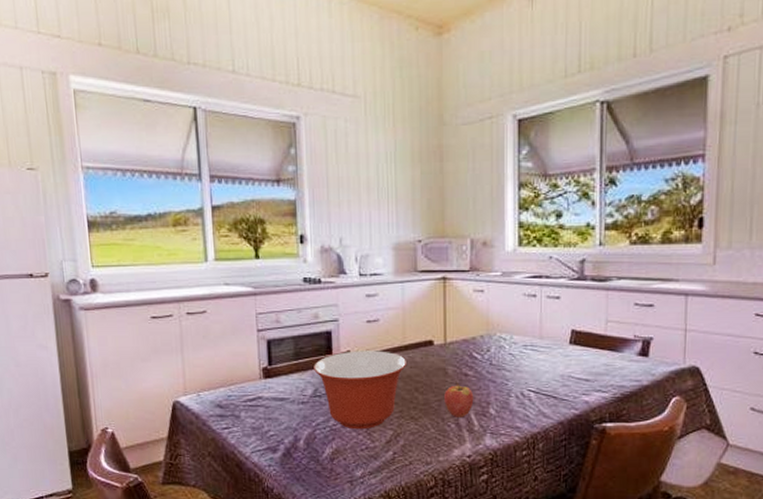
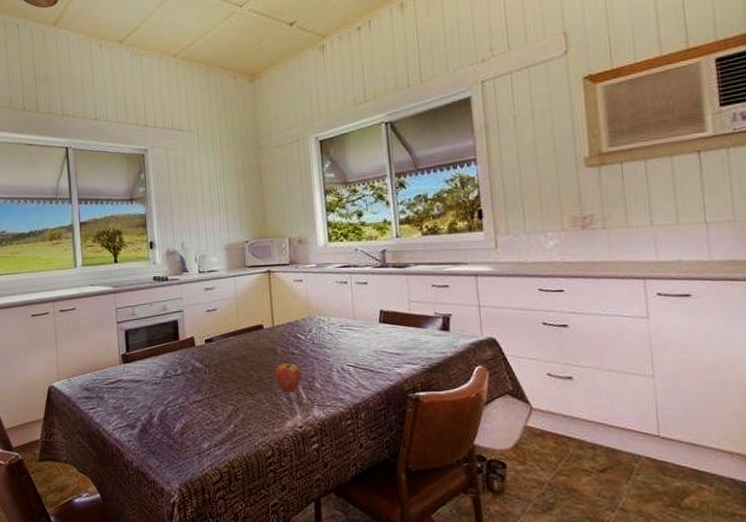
mixing bowl: present [314,351,408,430] -> none [164,335,242,406]

